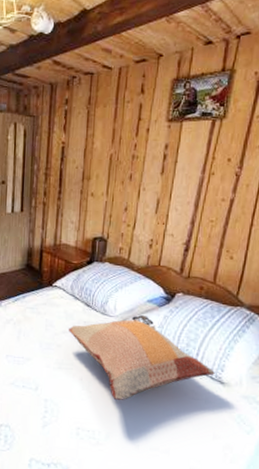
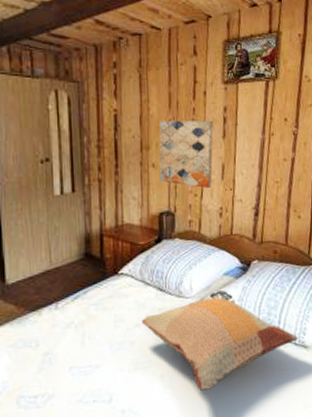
wall art: none [96,154,153,221] -> present [159,120,213,189]

